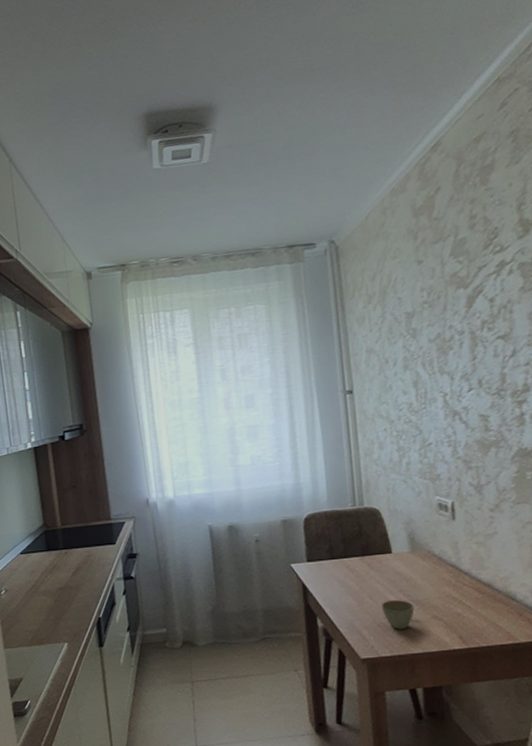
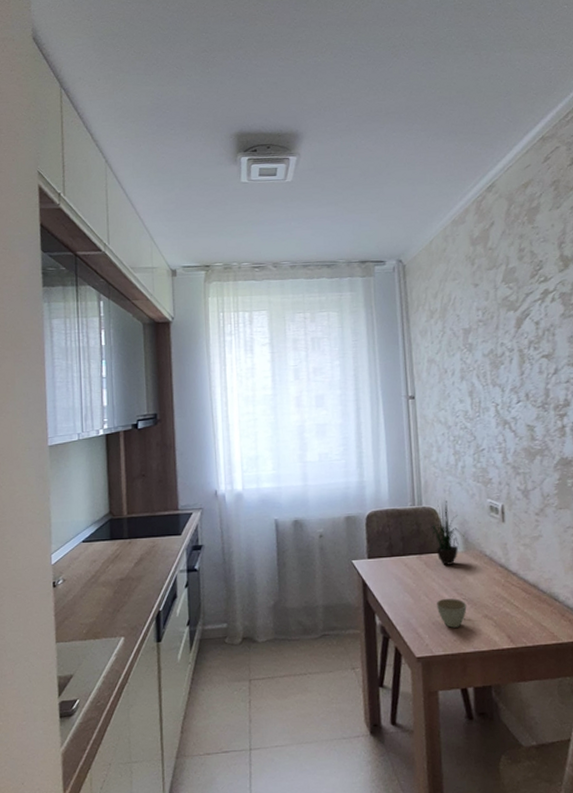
potted plant: none [368,500,411,567] -> present [426,501,464,565]

